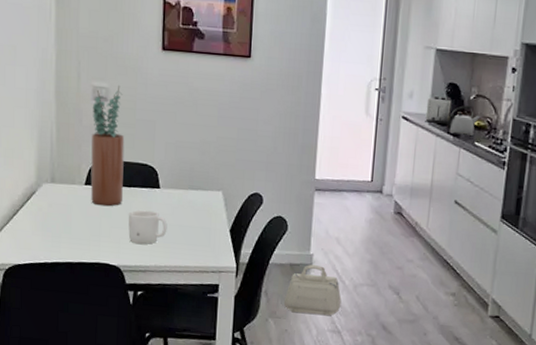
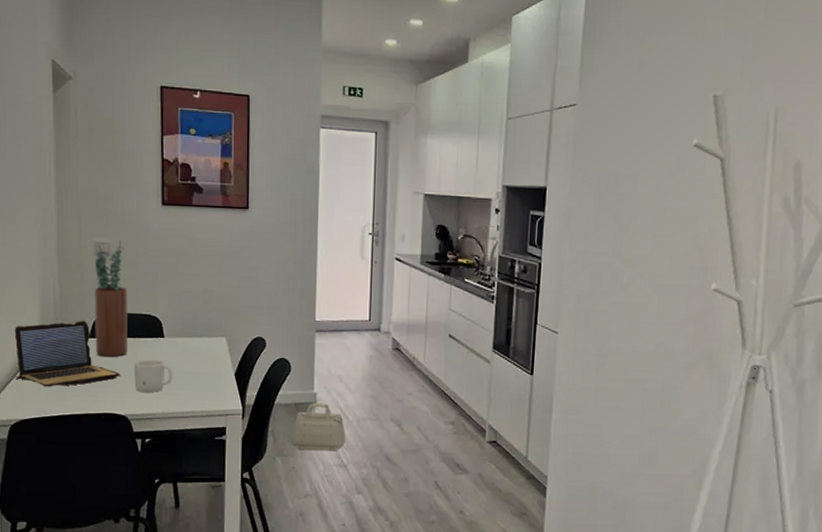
laptop: none [10,166,116,233] -> present [14,320,122,387]
toaster: present [425,95,452,124] -> none [417,237,441,263]
kettle: present [447,105,481,136] -> none [438,244,469,273]

